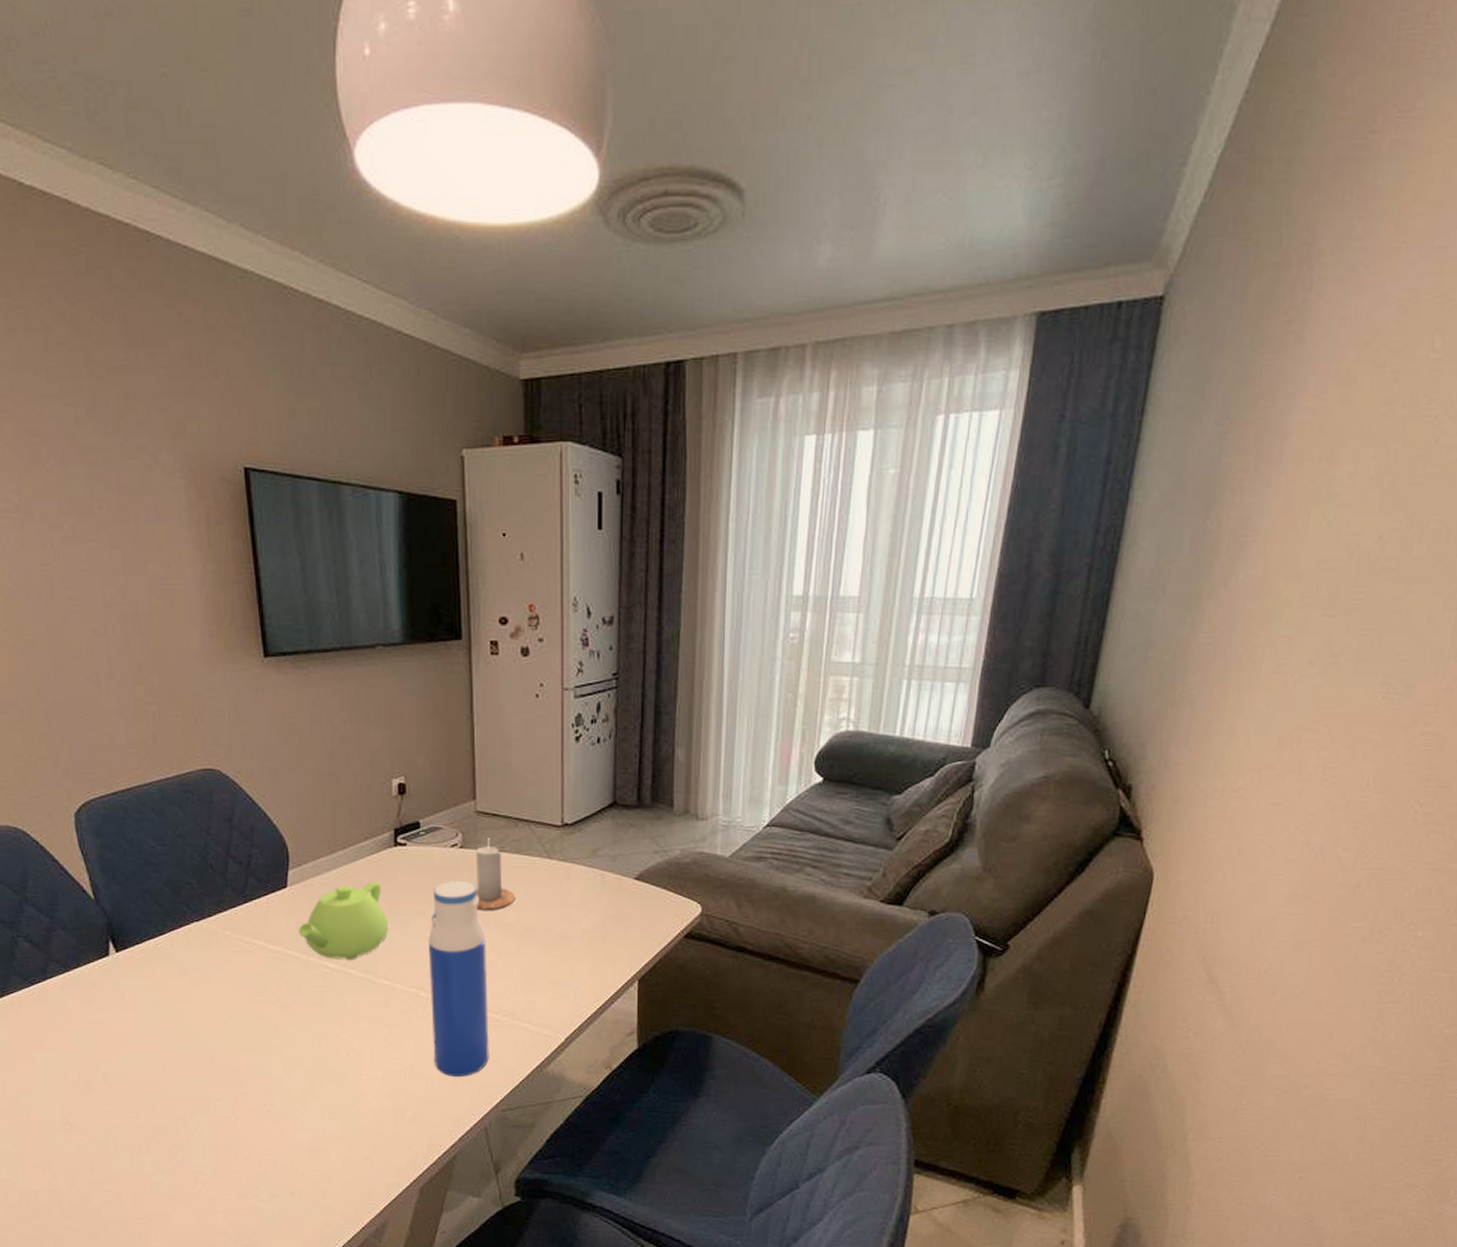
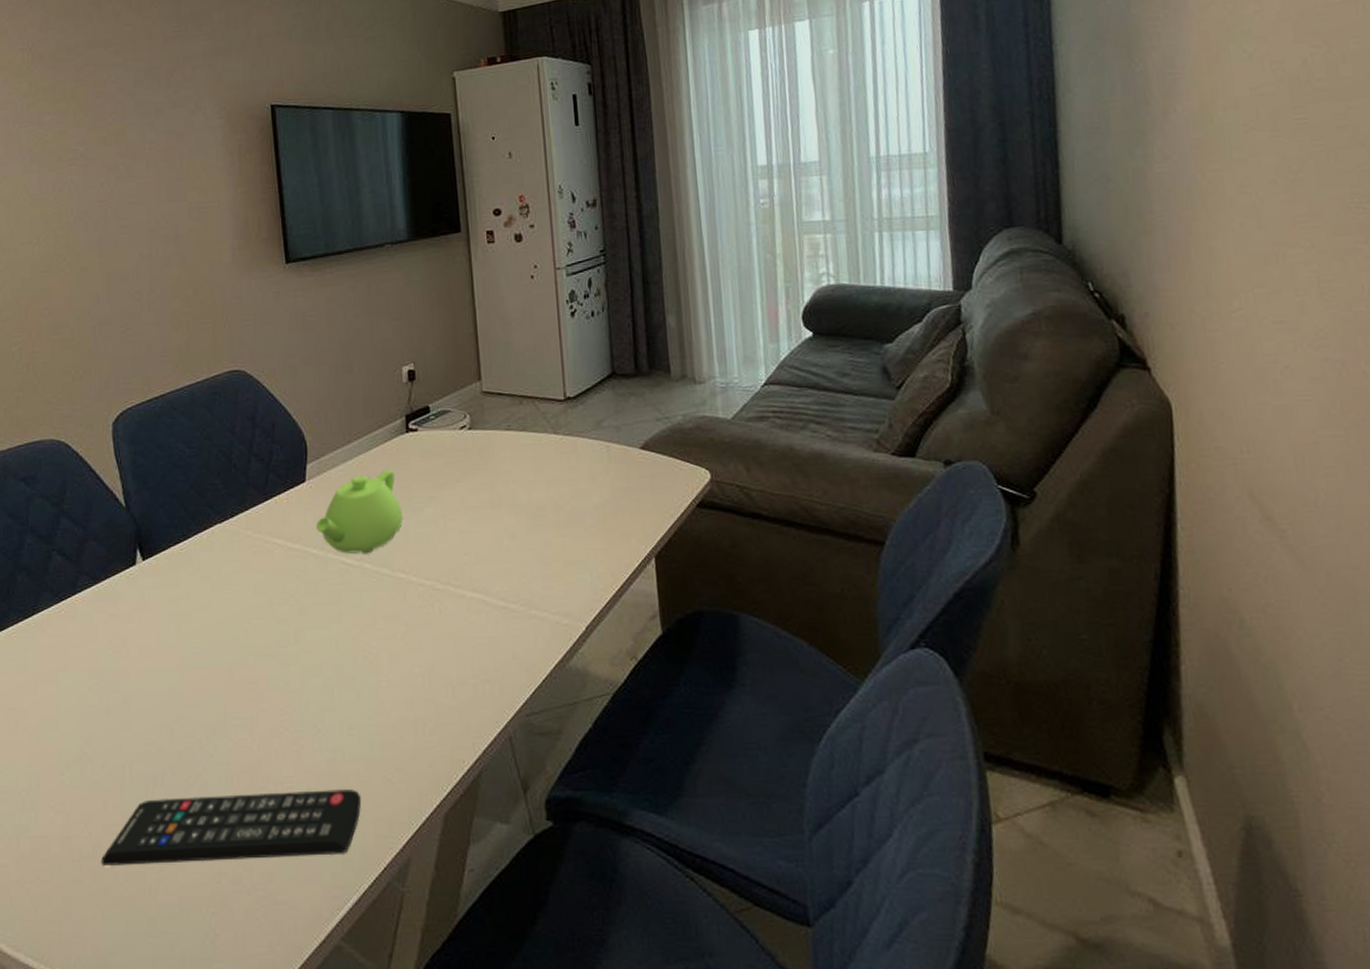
remote control: none [91,1163,342,1217] -> present [101,790,362,865]
water bottle: present [428,881,489,1077] -> none [441,463,509,678]
candle: present [475,838,516,910] -> none [484,417,526,492]

